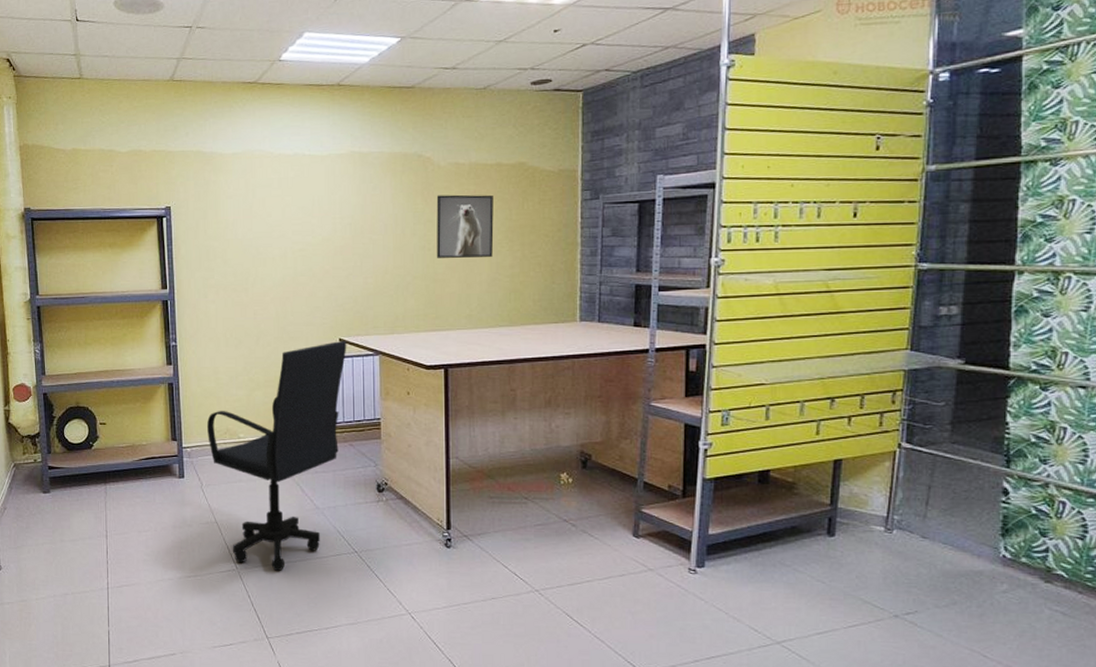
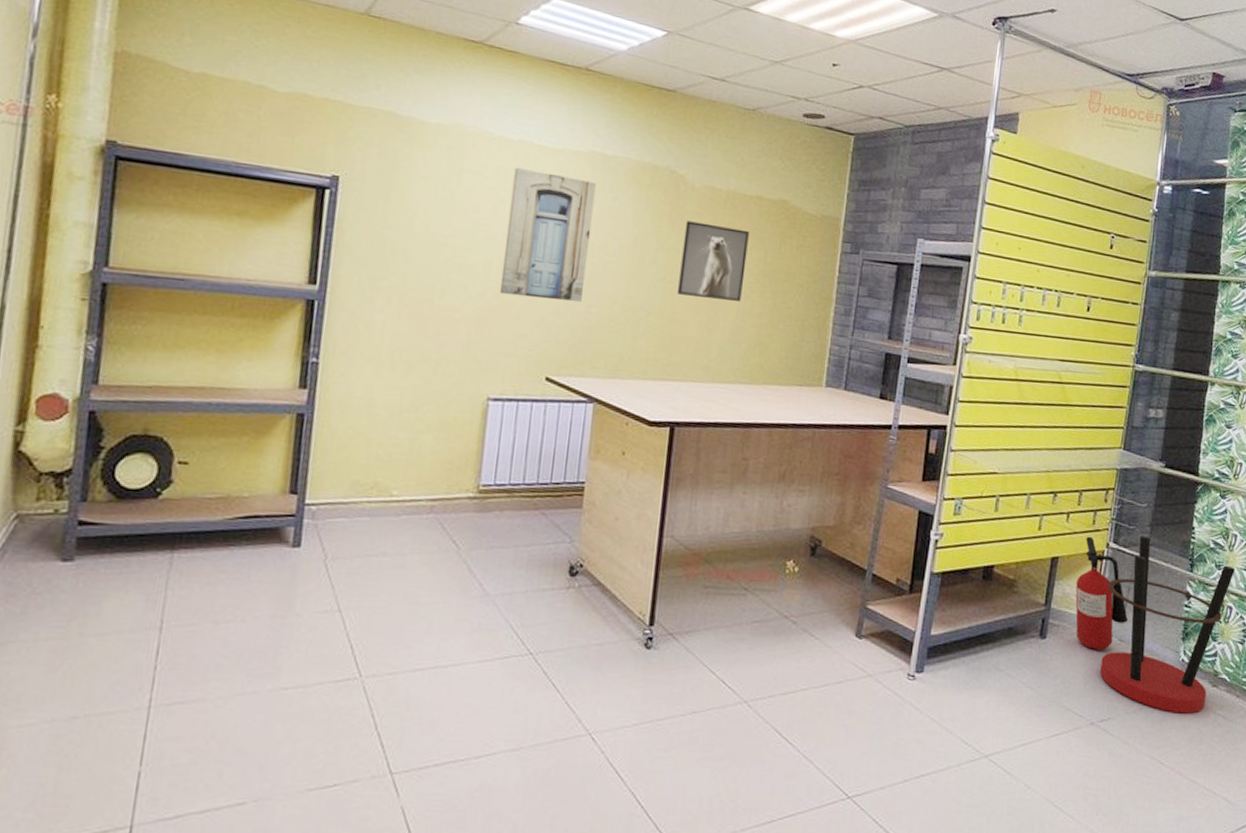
office chair: present [207,341,347,571] -> none [344,380,556,679]
wall art: none [293,176,360,278] -> present [499,168,597,302]
fire extinguisher: none [865,438,931,546] -> present [1075,536,1128,650]
umbrella stand: none [900,434,1066,609] -> present [1099,535,1235,714]

